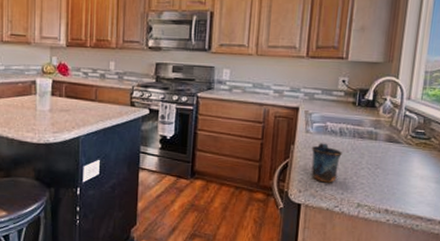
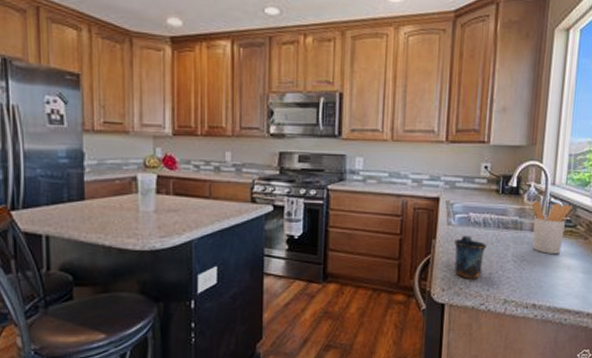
utensil holder: none [387,114,428,164] -> present [532,201,574,254]

